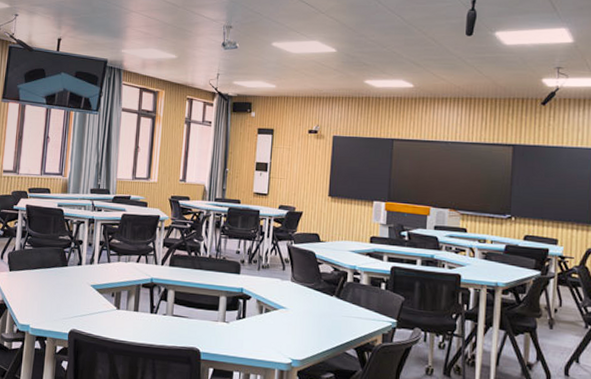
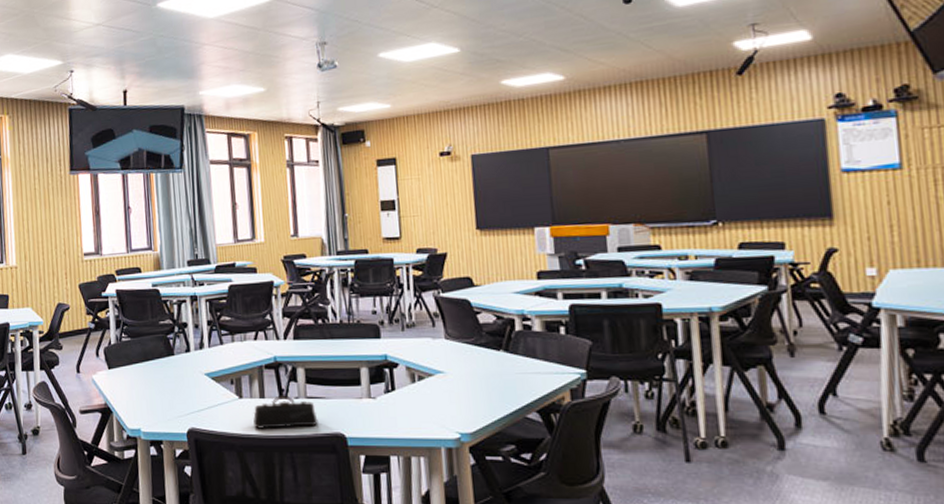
pencil case: none [126,311,179,340] -> present [253,395,318,429]

